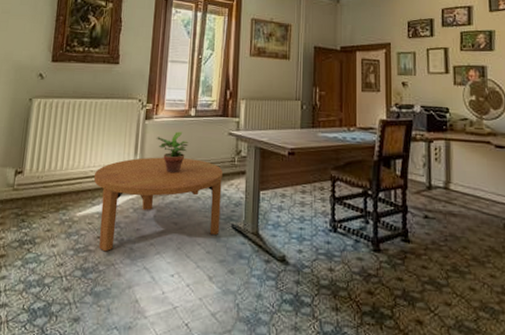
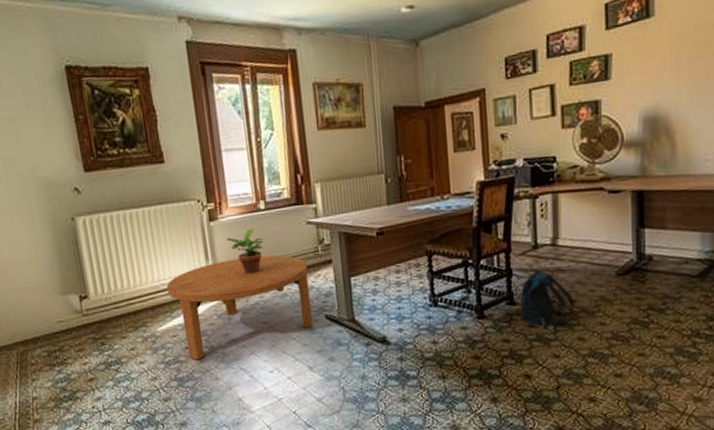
backpack: none [414,211,466,275] -> present [519,270,575,330]

